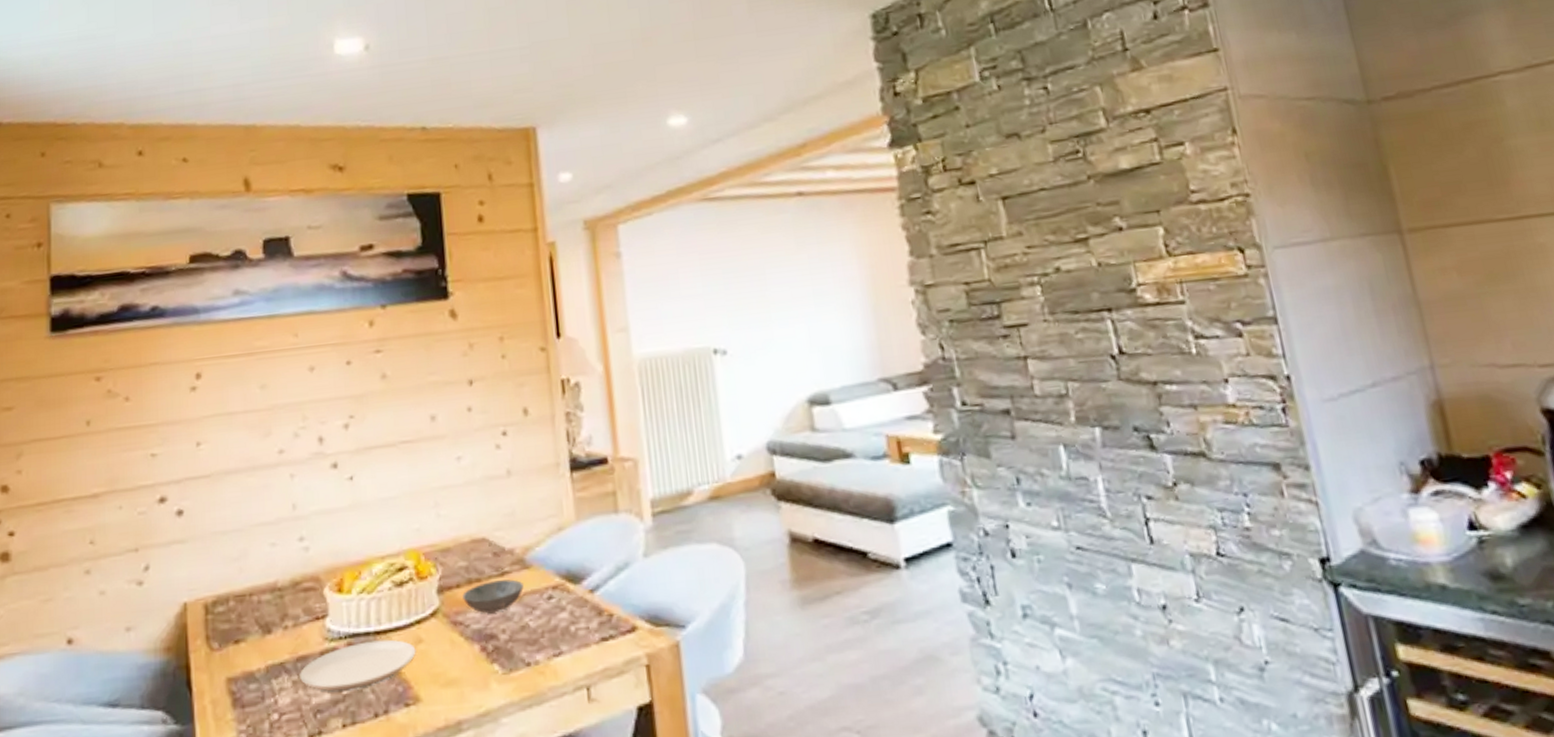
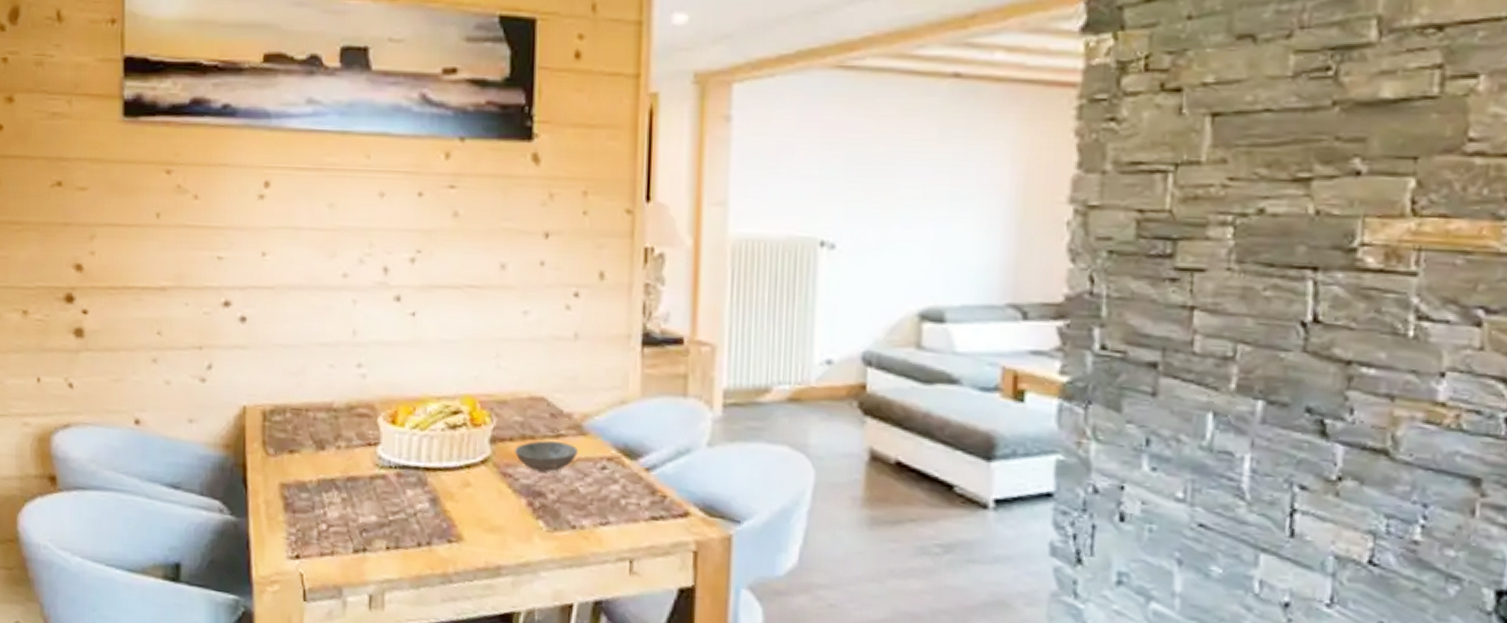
plate: present [300,639,416,692] -> none [349,475,463,517]

